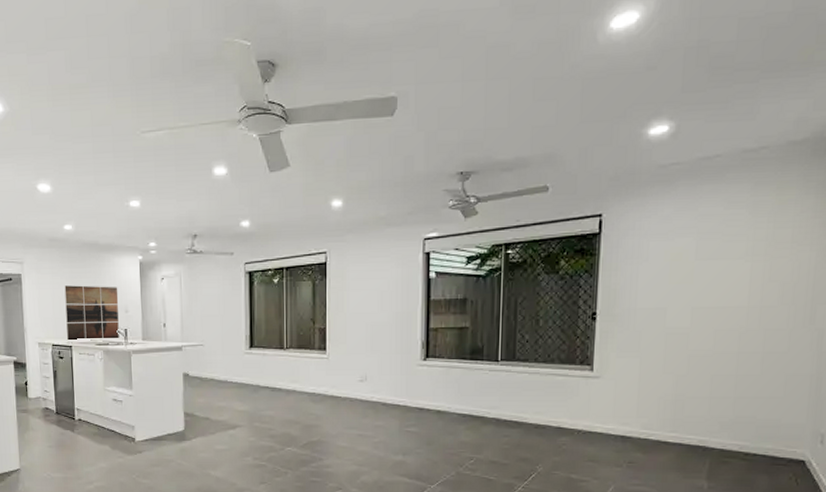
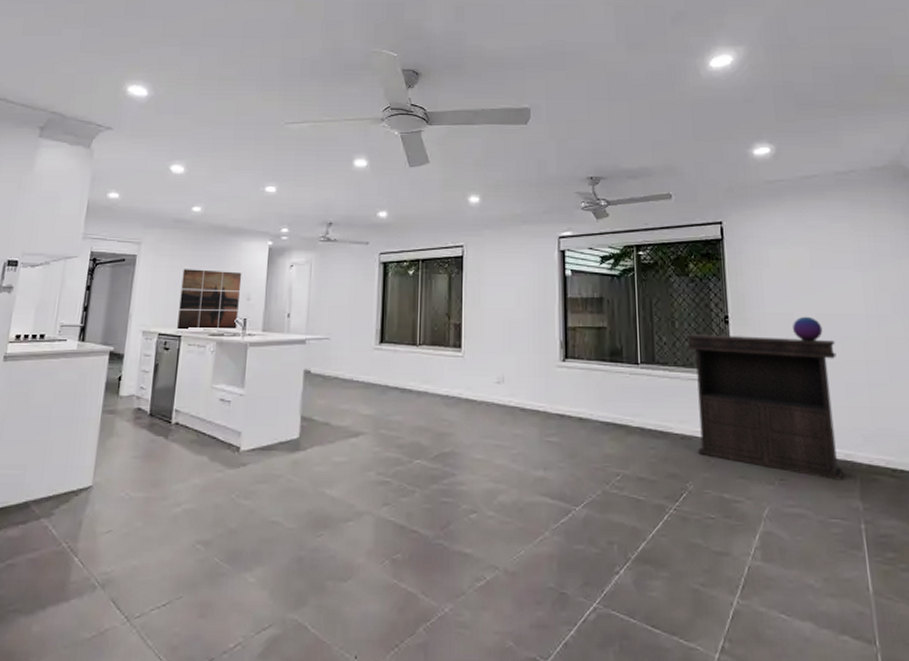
console table: none [549,331,708,463] -> present [686,334,843,481]
decorative sphere: none [664,310,697,335] -> present [793,316,823,342]

